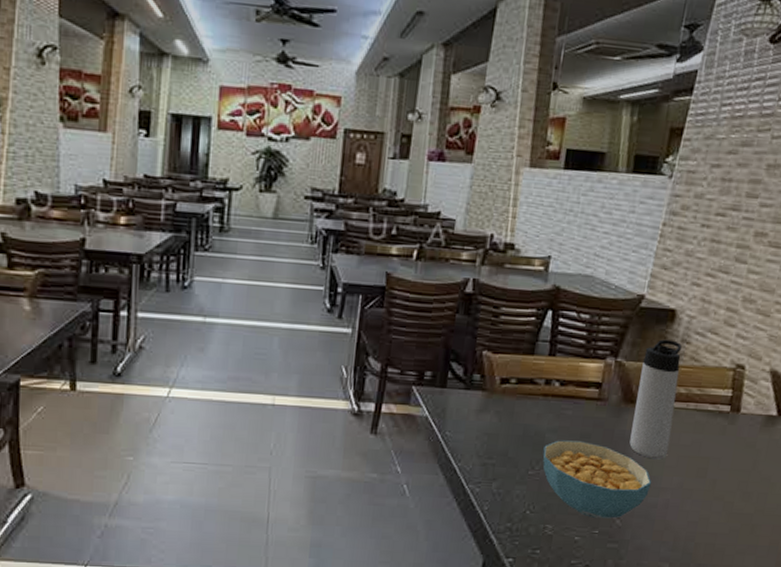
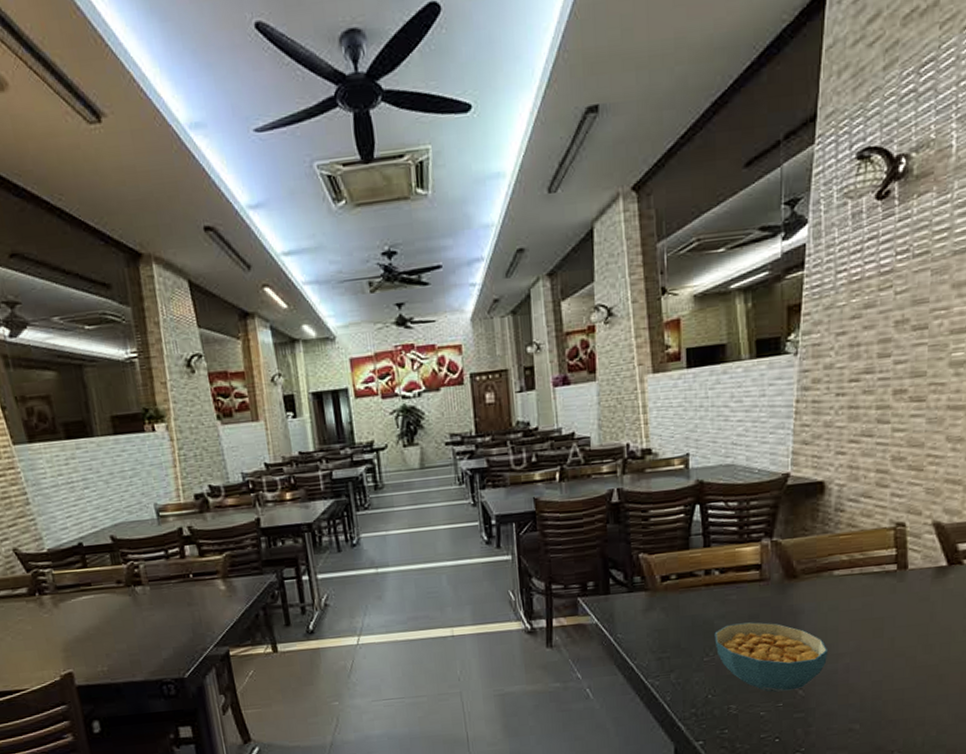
thermos bottle: present [629,339,682,460] -> none [799,511,840,628]

